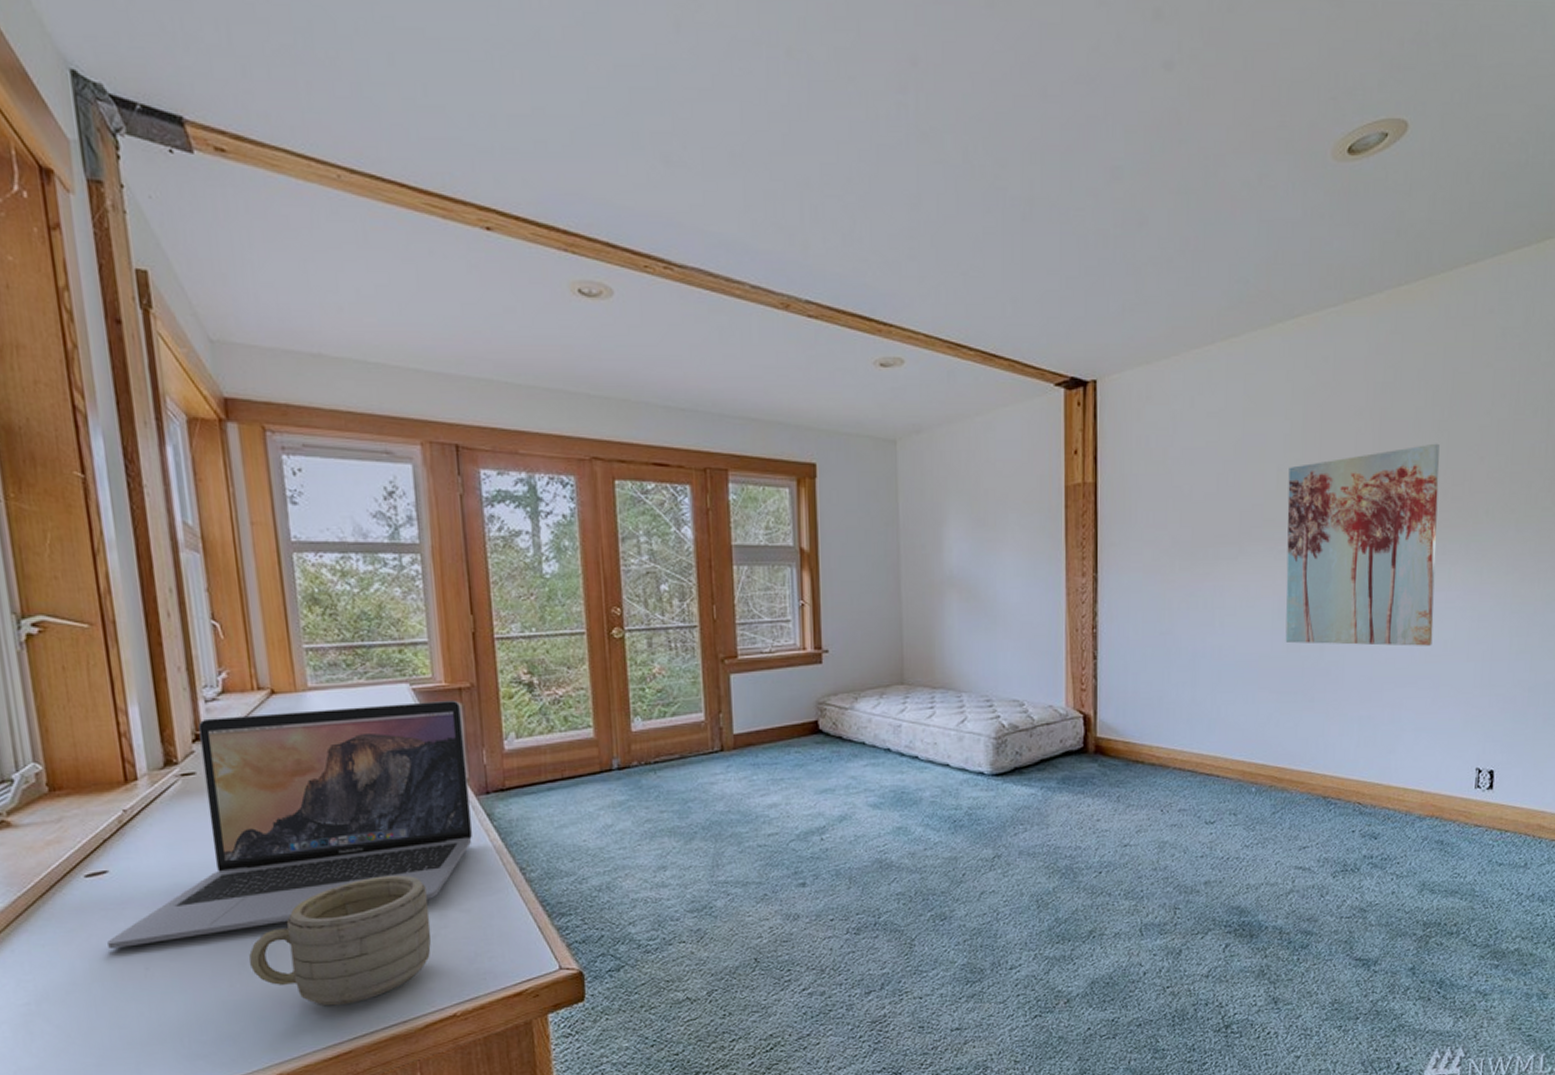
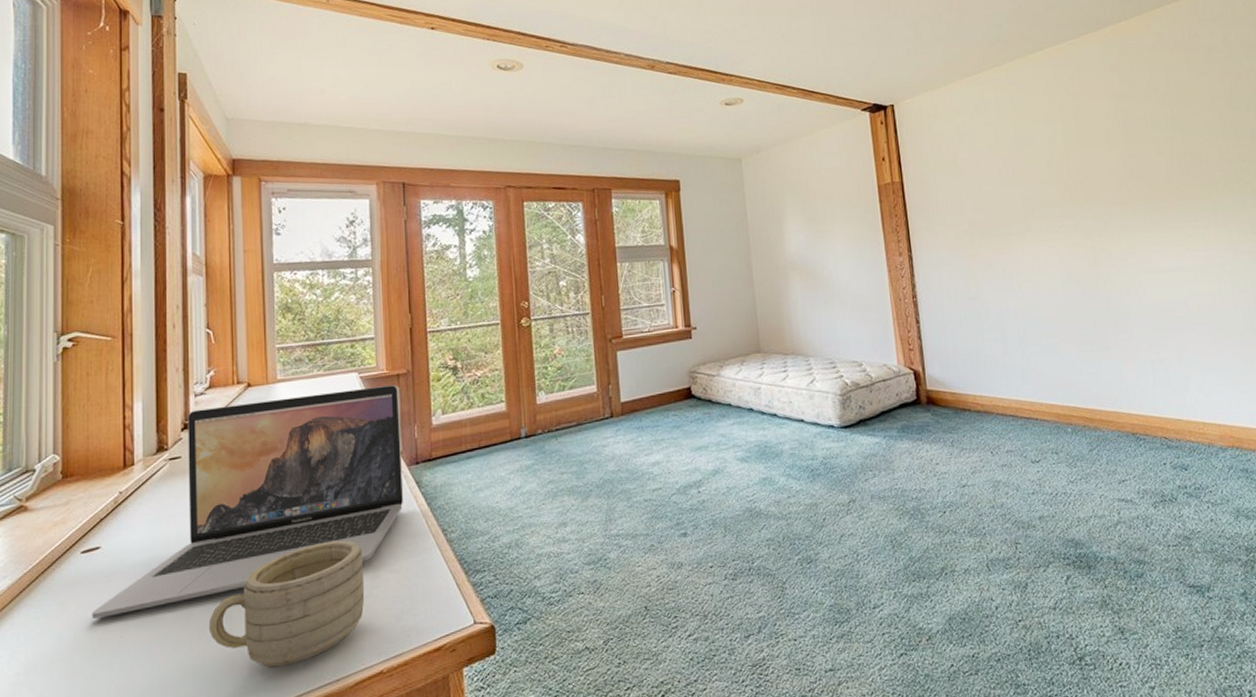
wall art: present [1285,443,1440,646] -> none [1056,134,1202,302]

